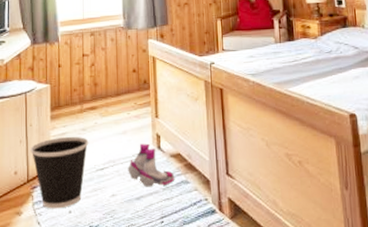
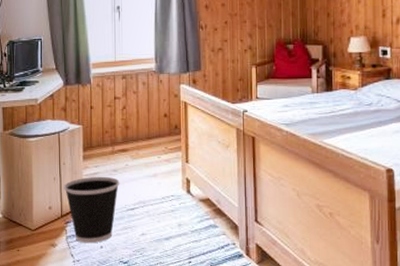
boots: present [128,143,175,187] -> none [157,187,204,229]

